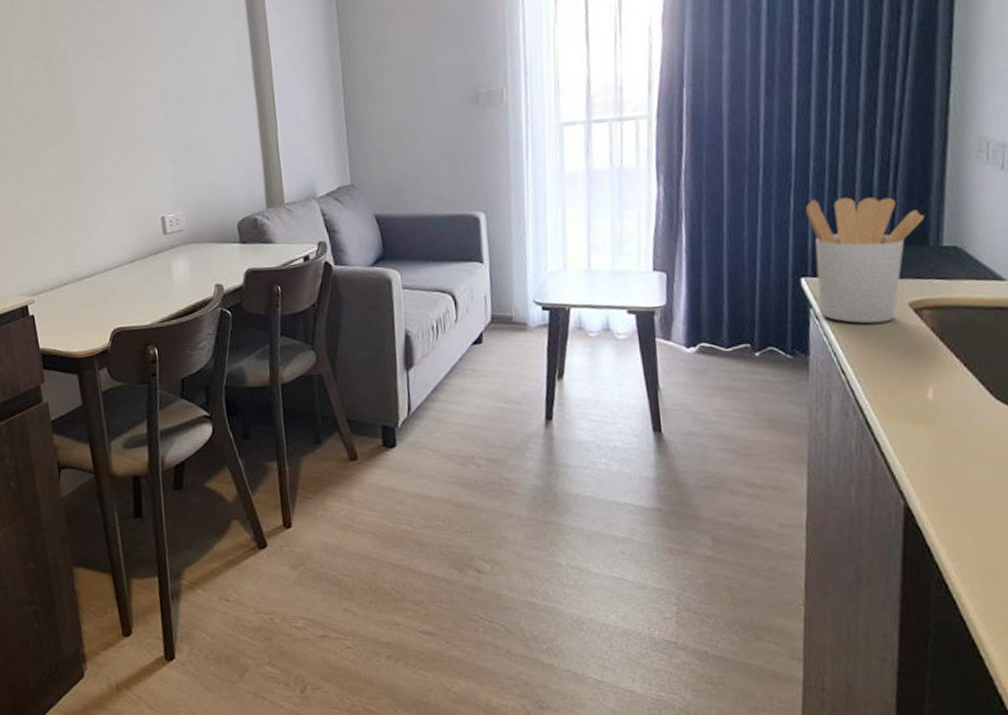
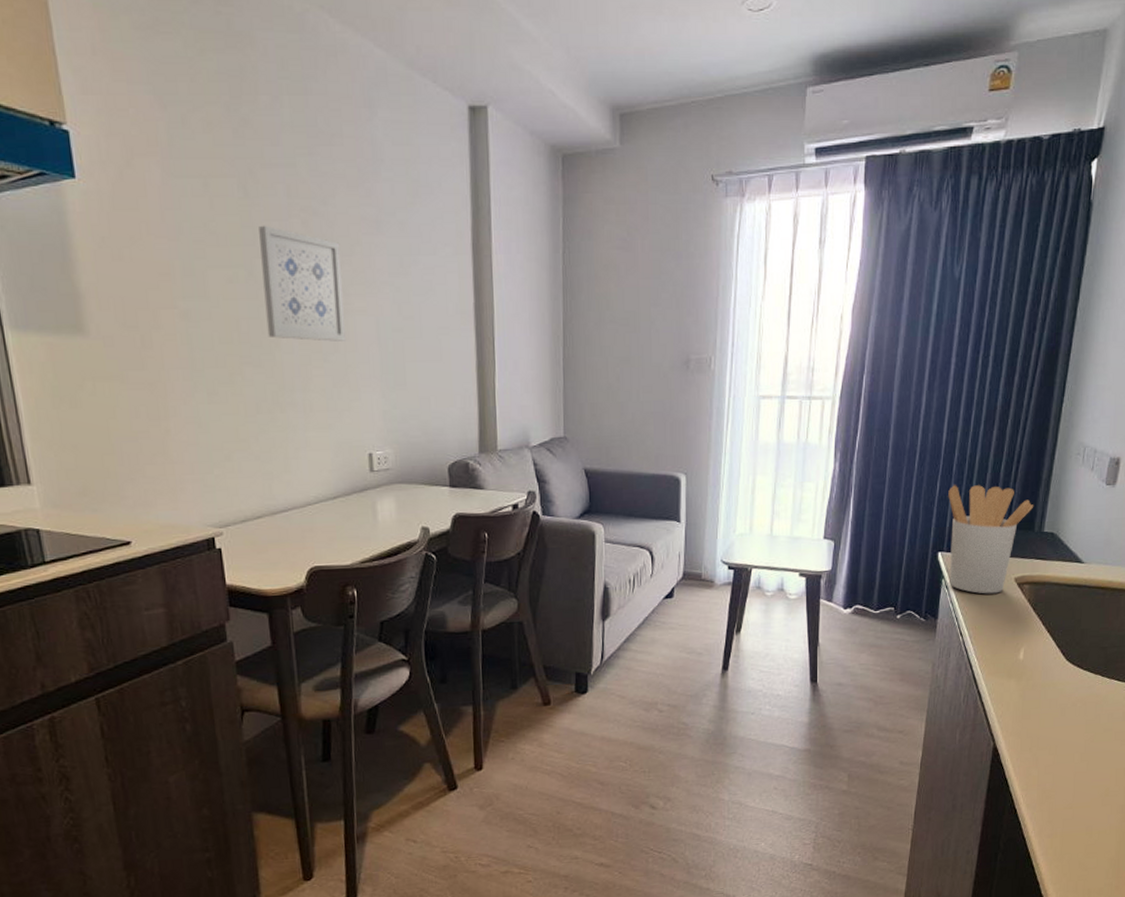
wall art: none [53,17,134,118] -> present [259,225,346,342]

